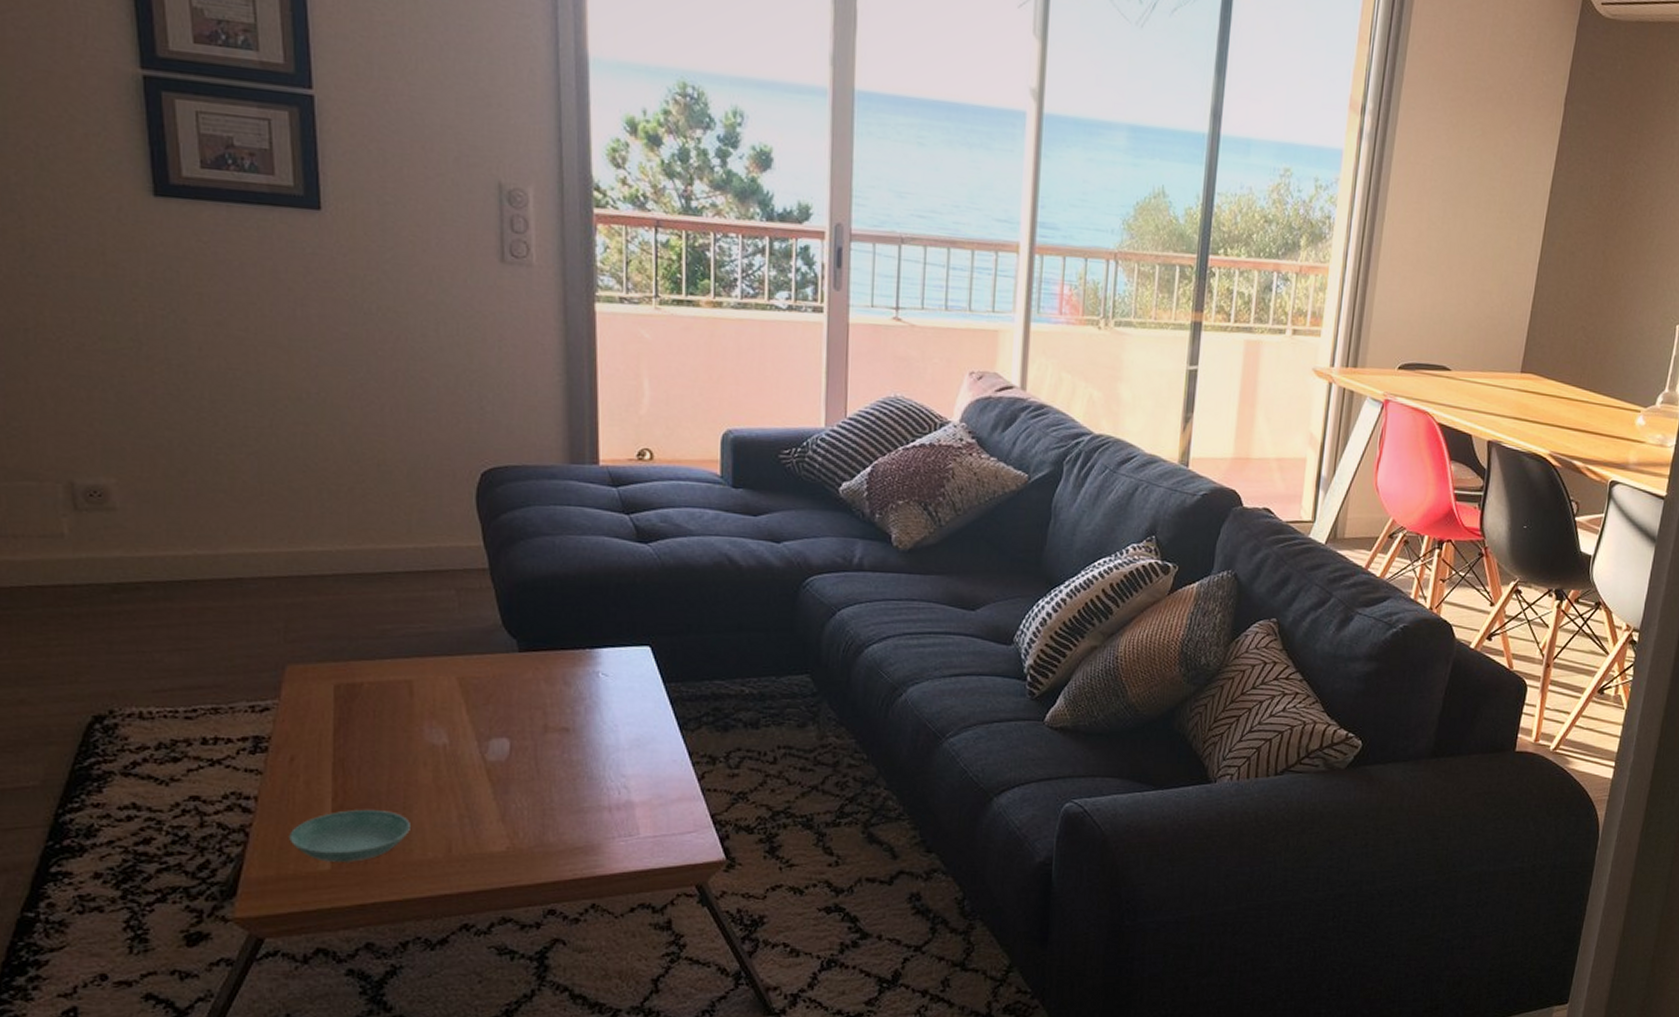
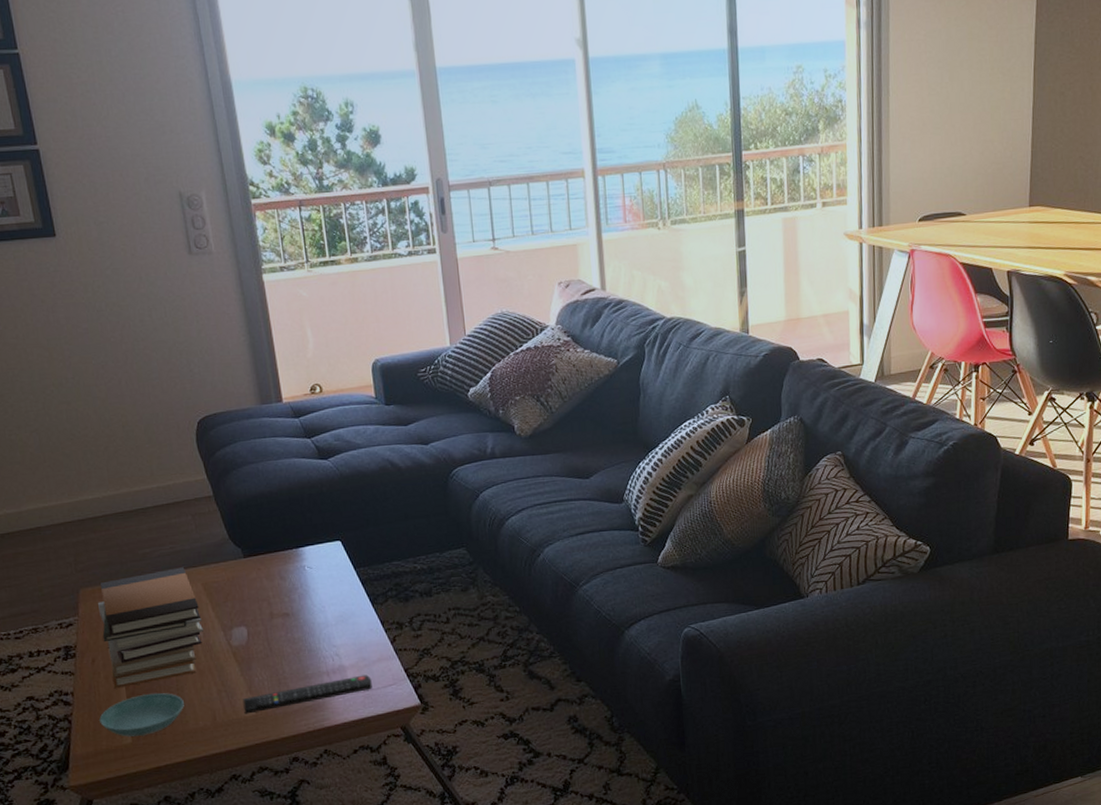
book stack: none [310,653,452,799] -> present [98,567,204,689]
remote control: none [491,816,666,849] -> present [242,674,372,714]

